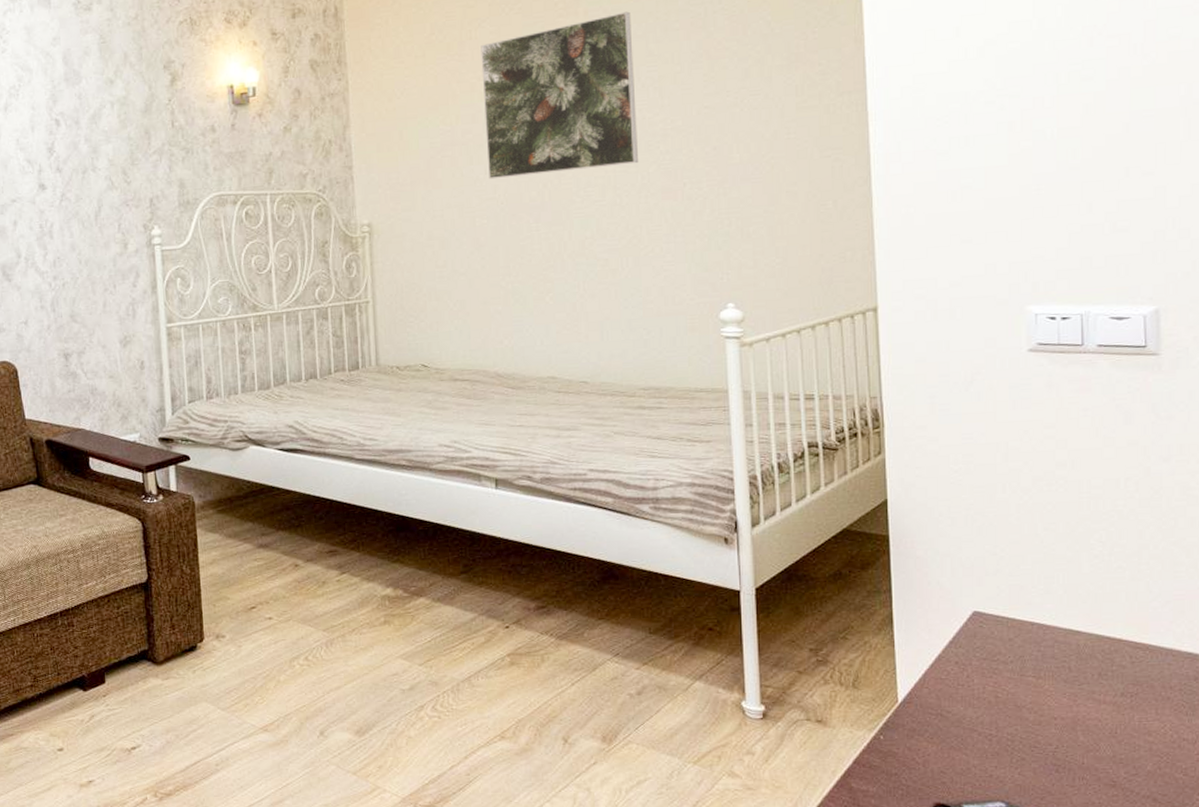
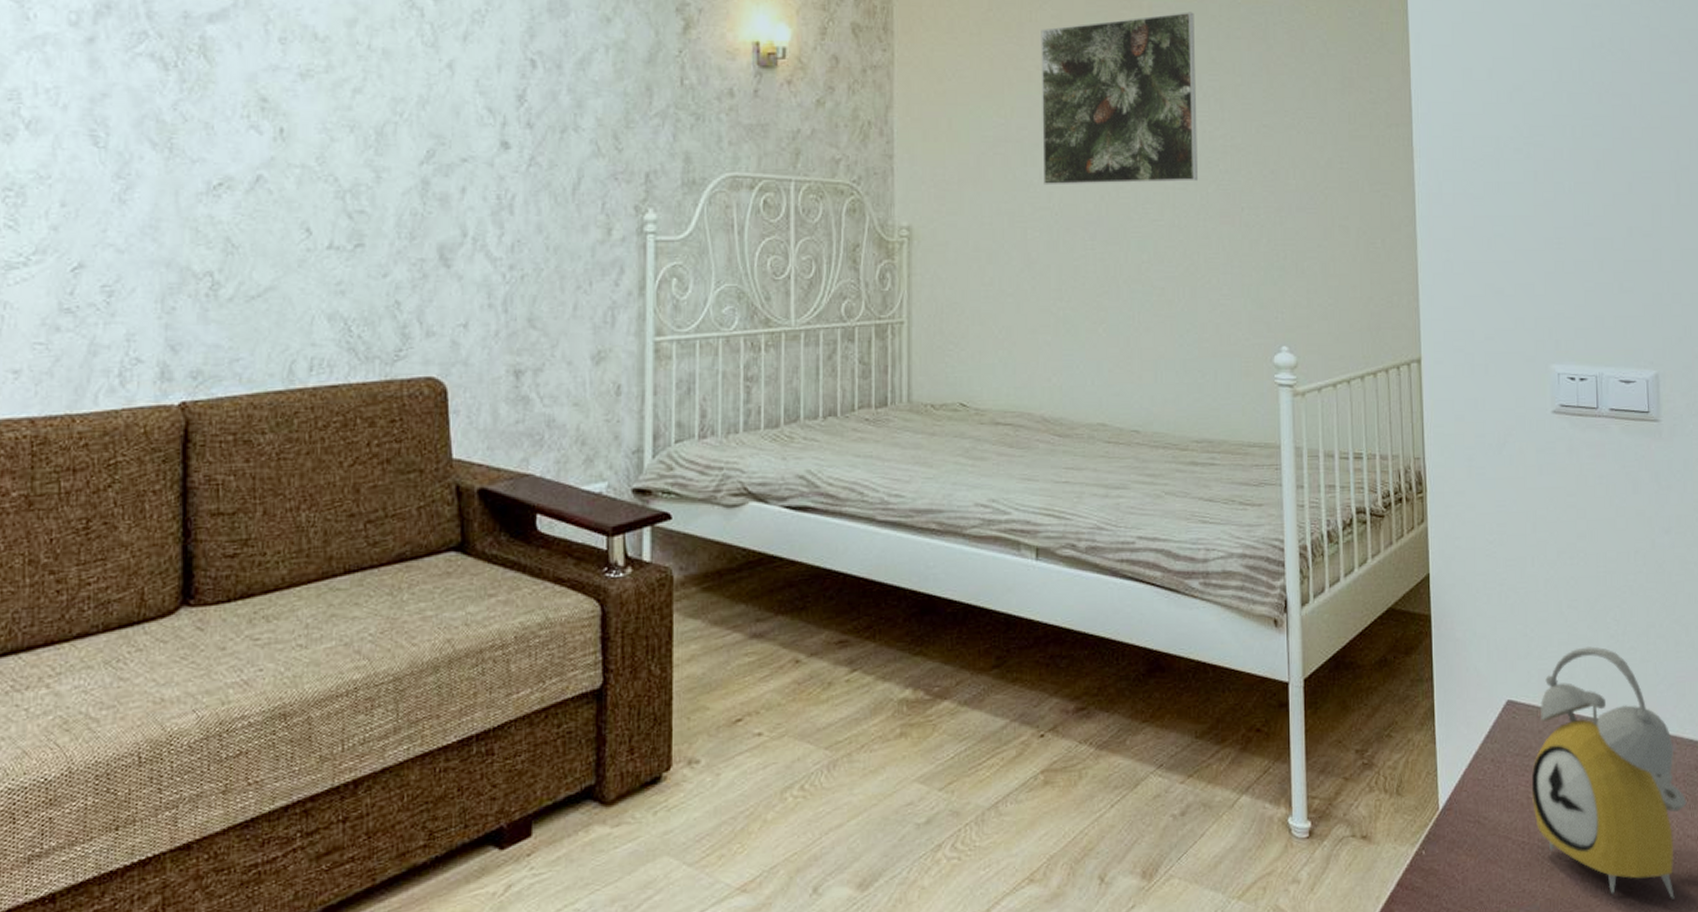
alarm clock: none [1000,565,1184,794] -> present [1531,646,1687,899]

